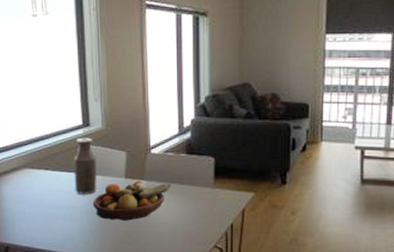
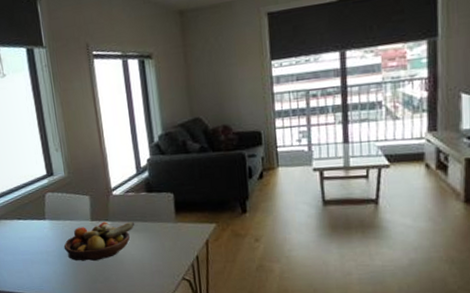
bottle: present [74,137,97,195] -> none [42,186,67,240]

